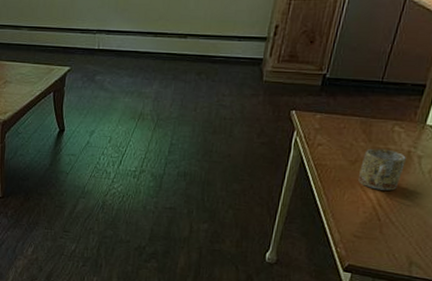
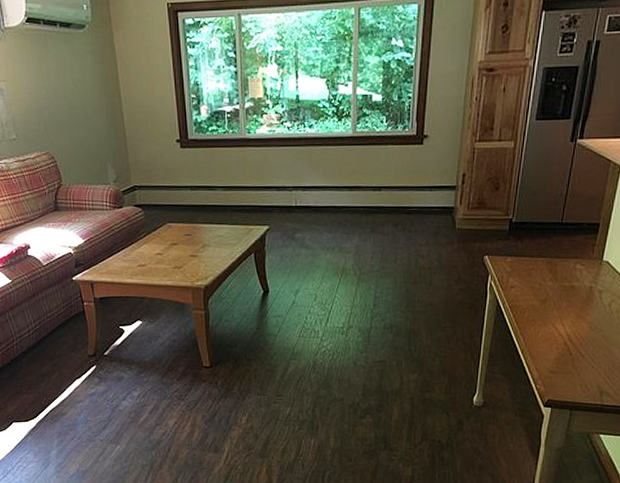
mug: present [358,148,406,191] -> none [550,286,589,326]

